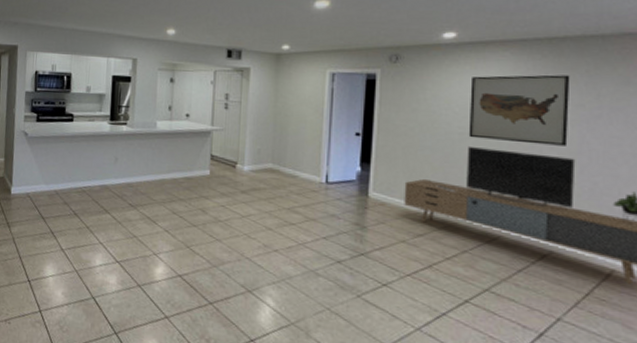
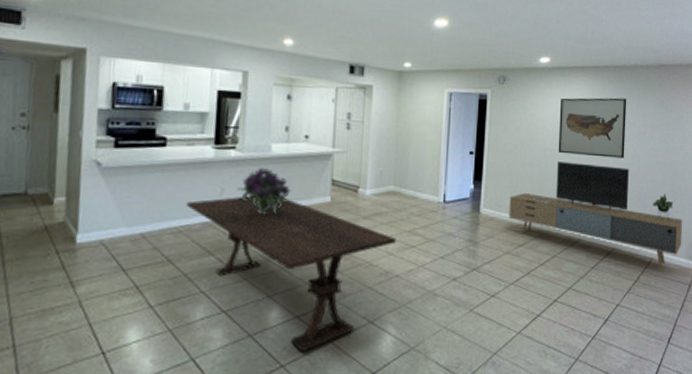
dining table: none [88,165,275,309] -> present [186,196,396,353]
bouquet: none [128,142,174,183] -> present [237,168,292,215]

